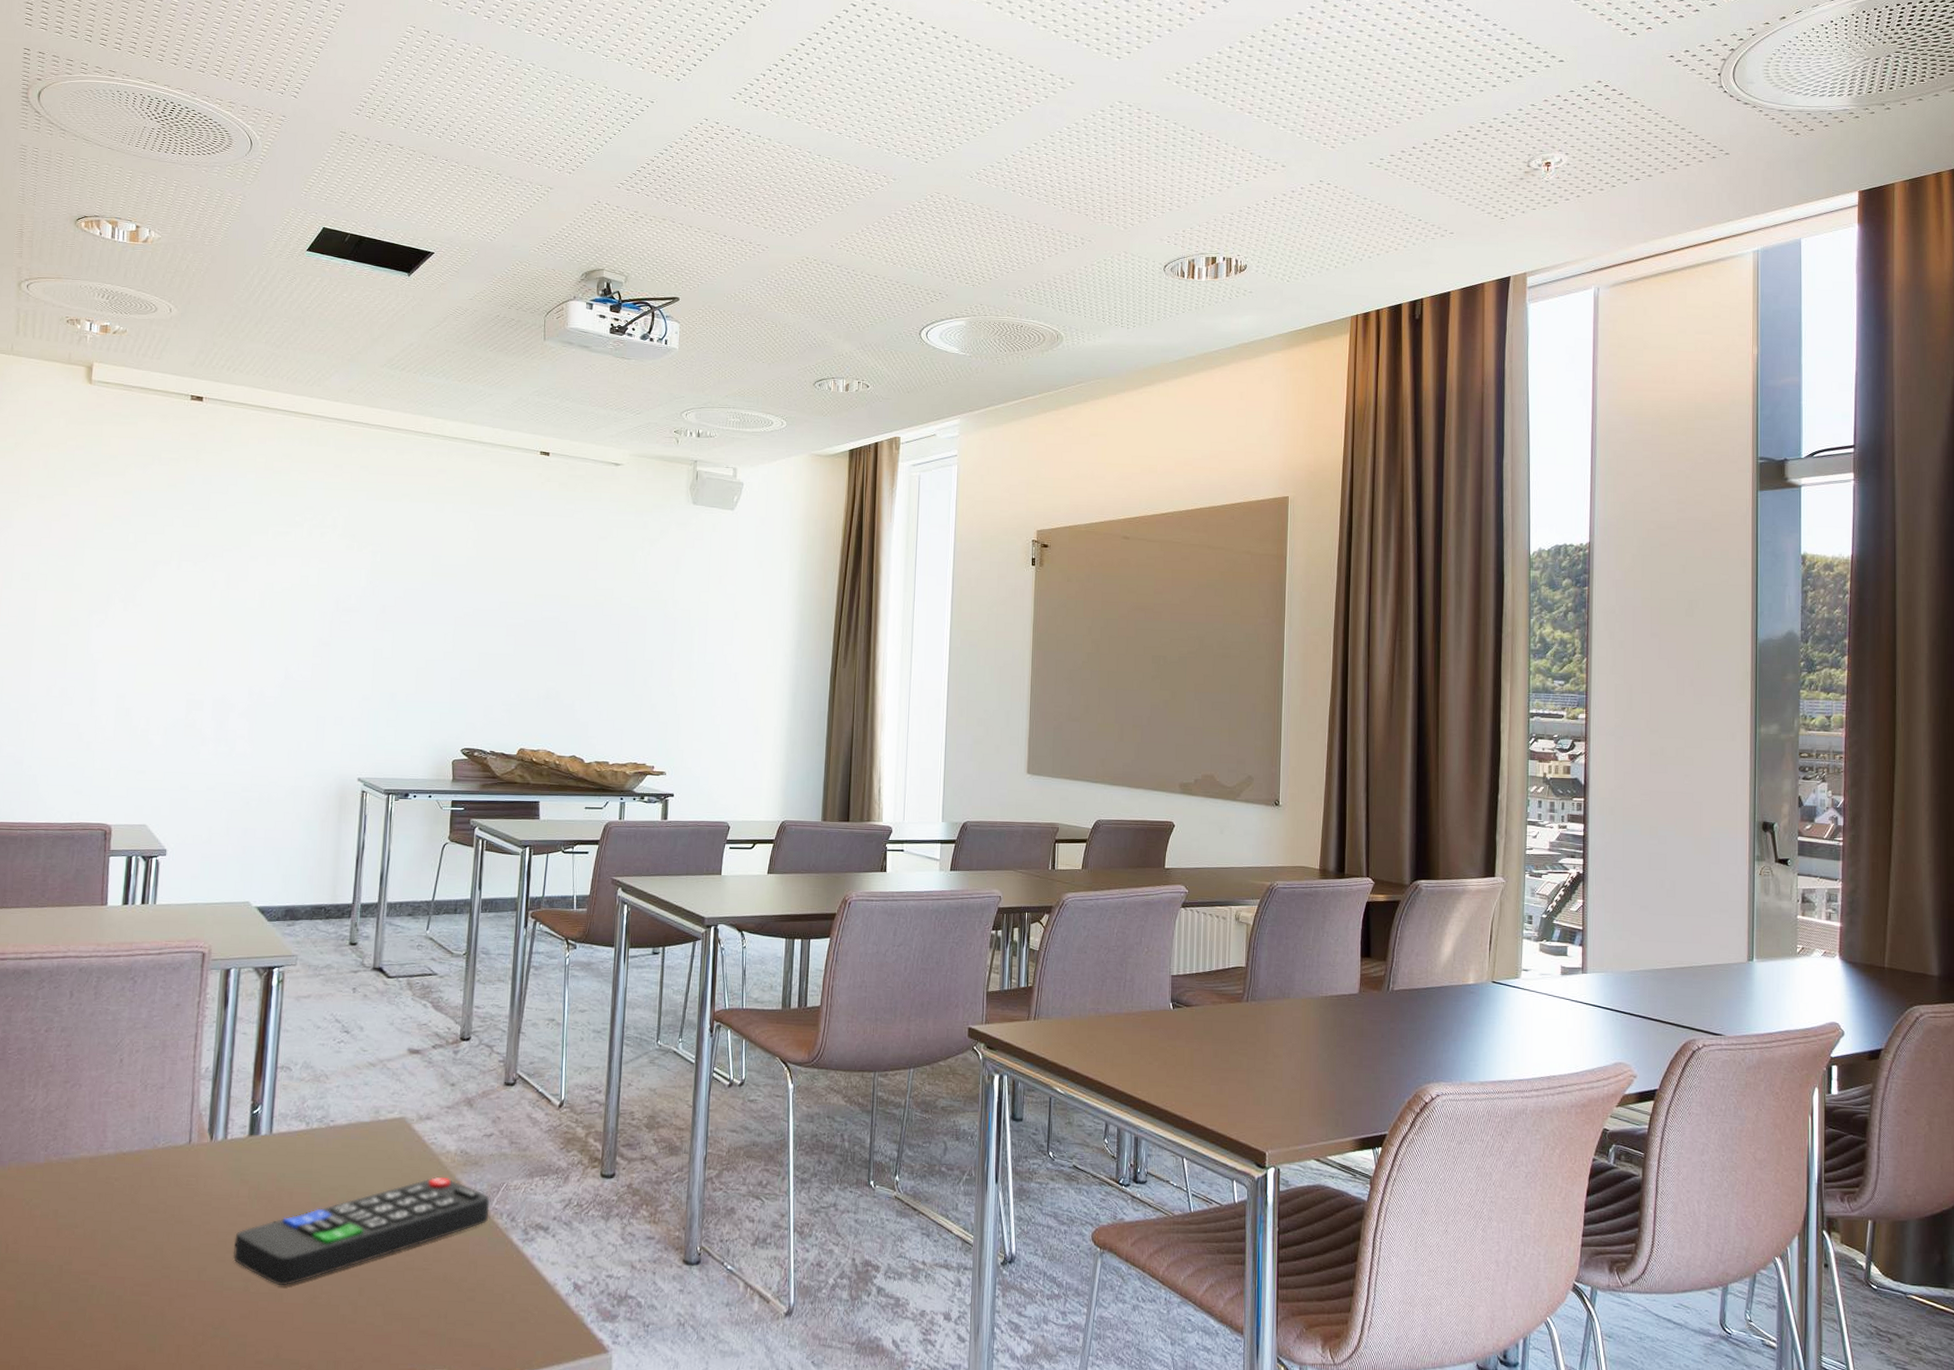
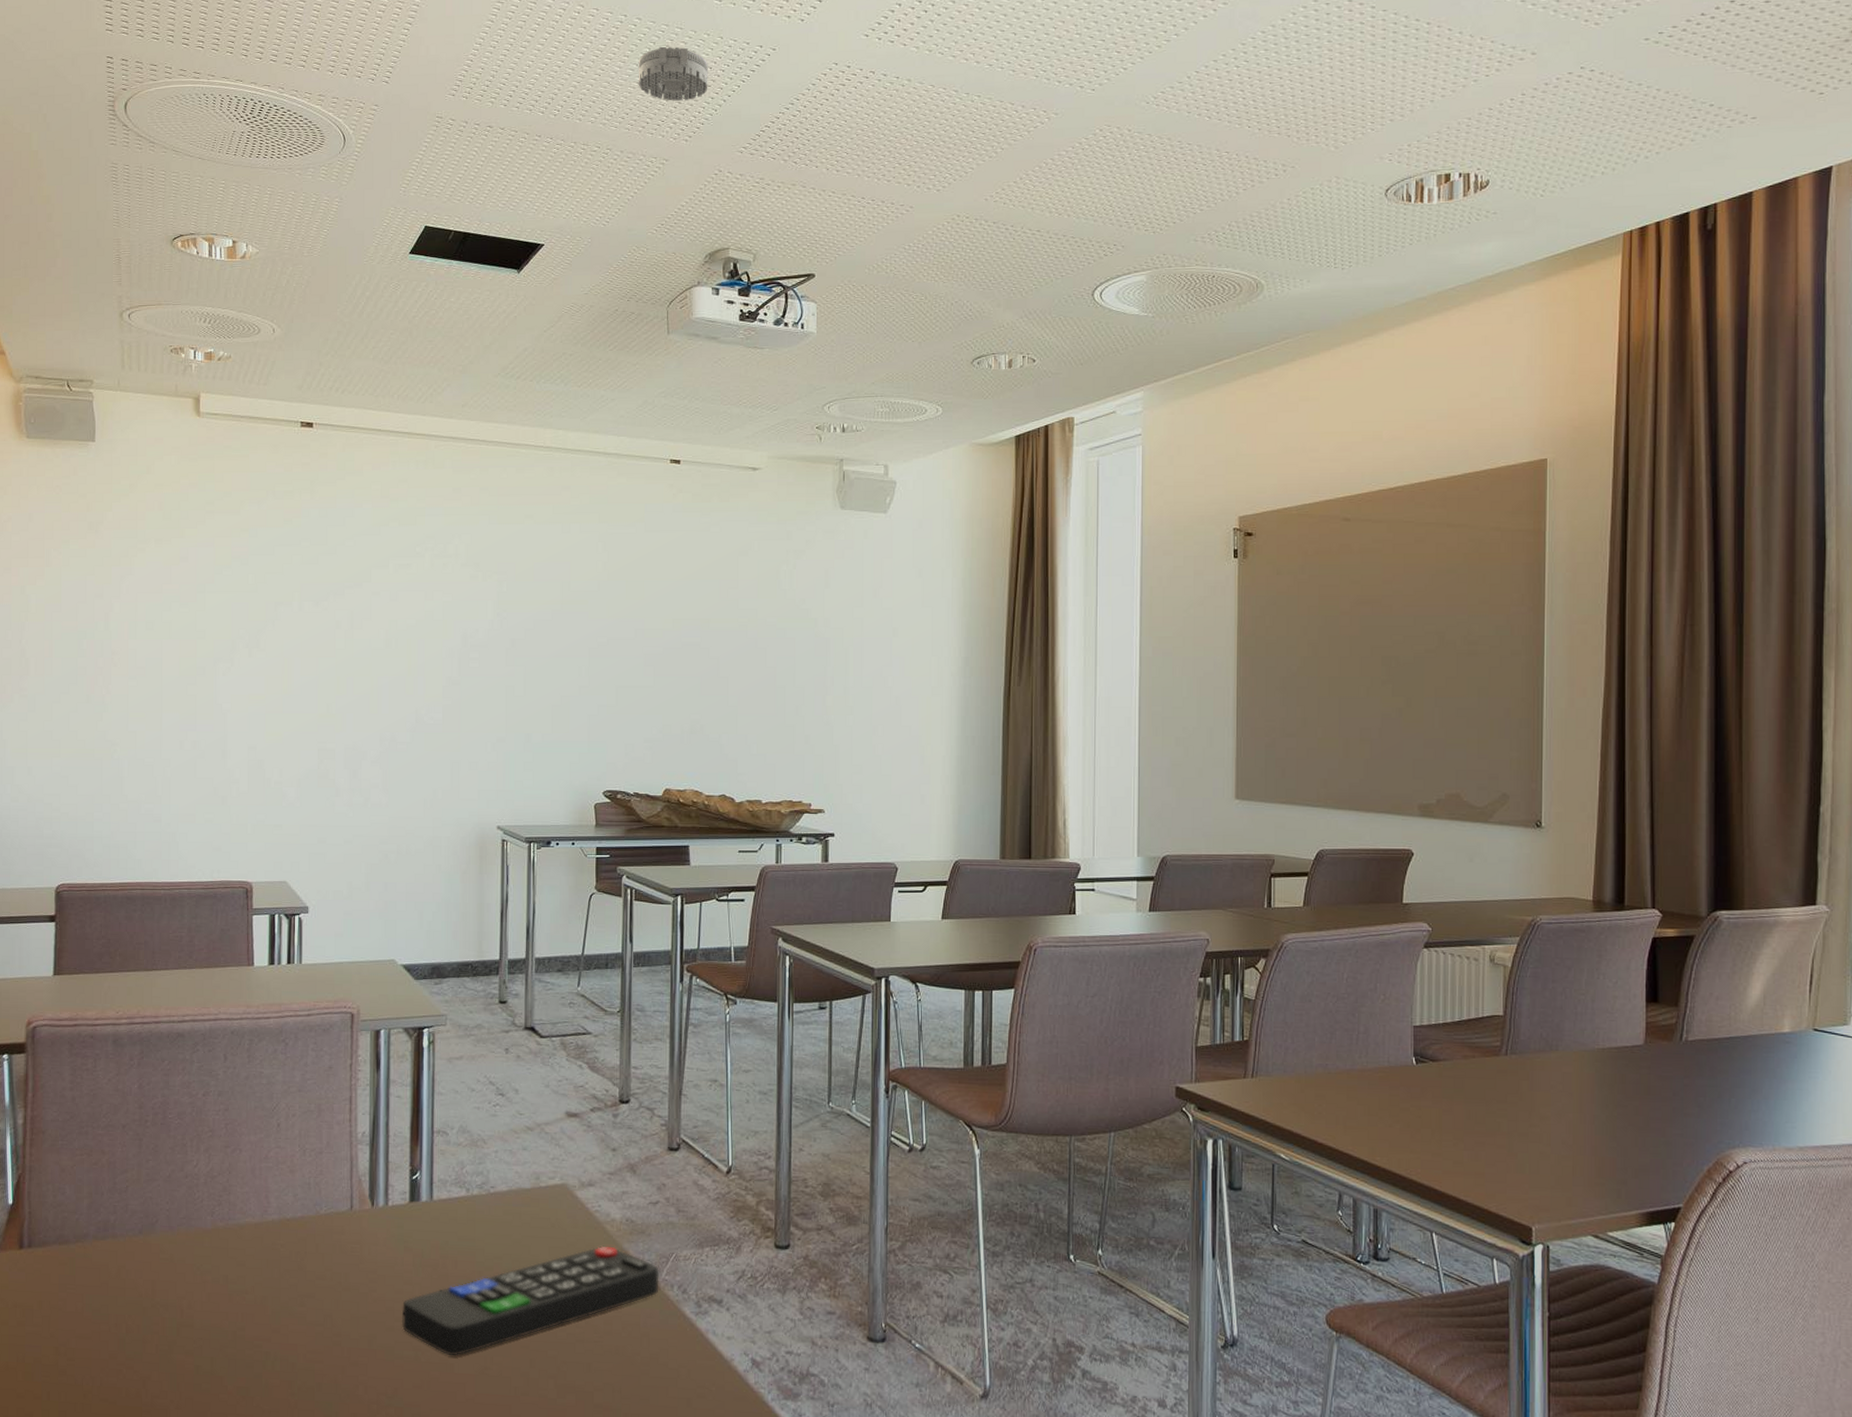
smoke detector: none [529,90,593,139] -> present [638,46,708,101]

